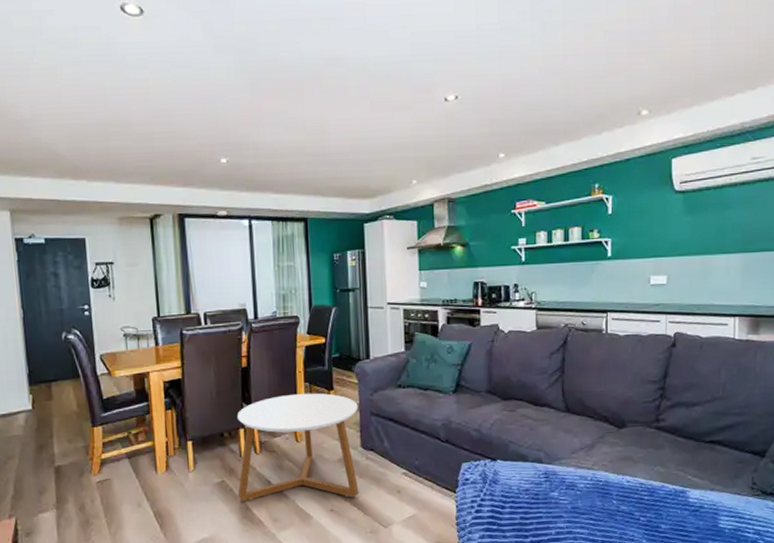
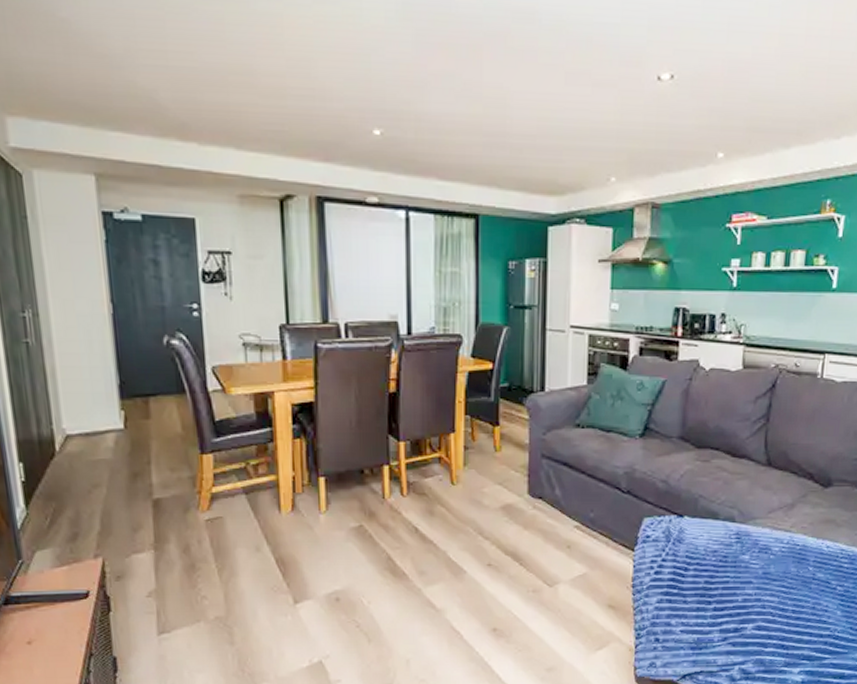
coffee table: present [236,393,359,502] -> none [378,427,527,551]

